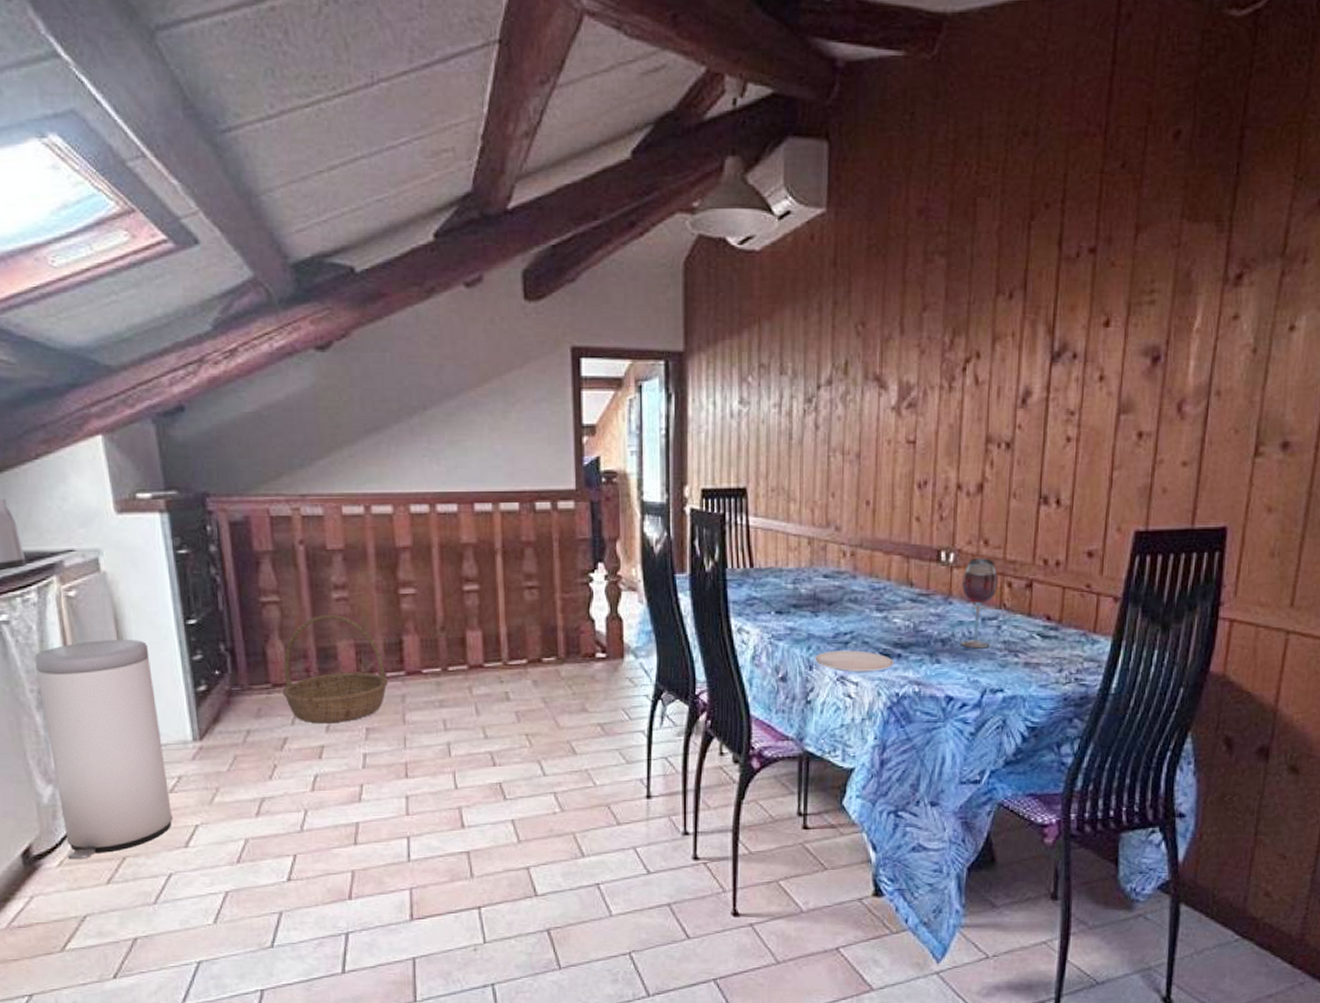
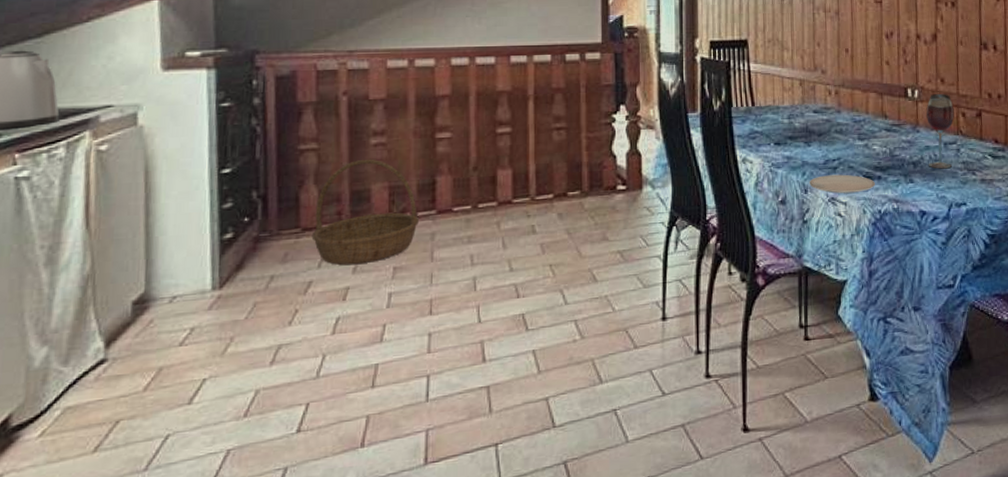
pedal bin: present [34,639,172,860] -> none [50,190,179,429]

